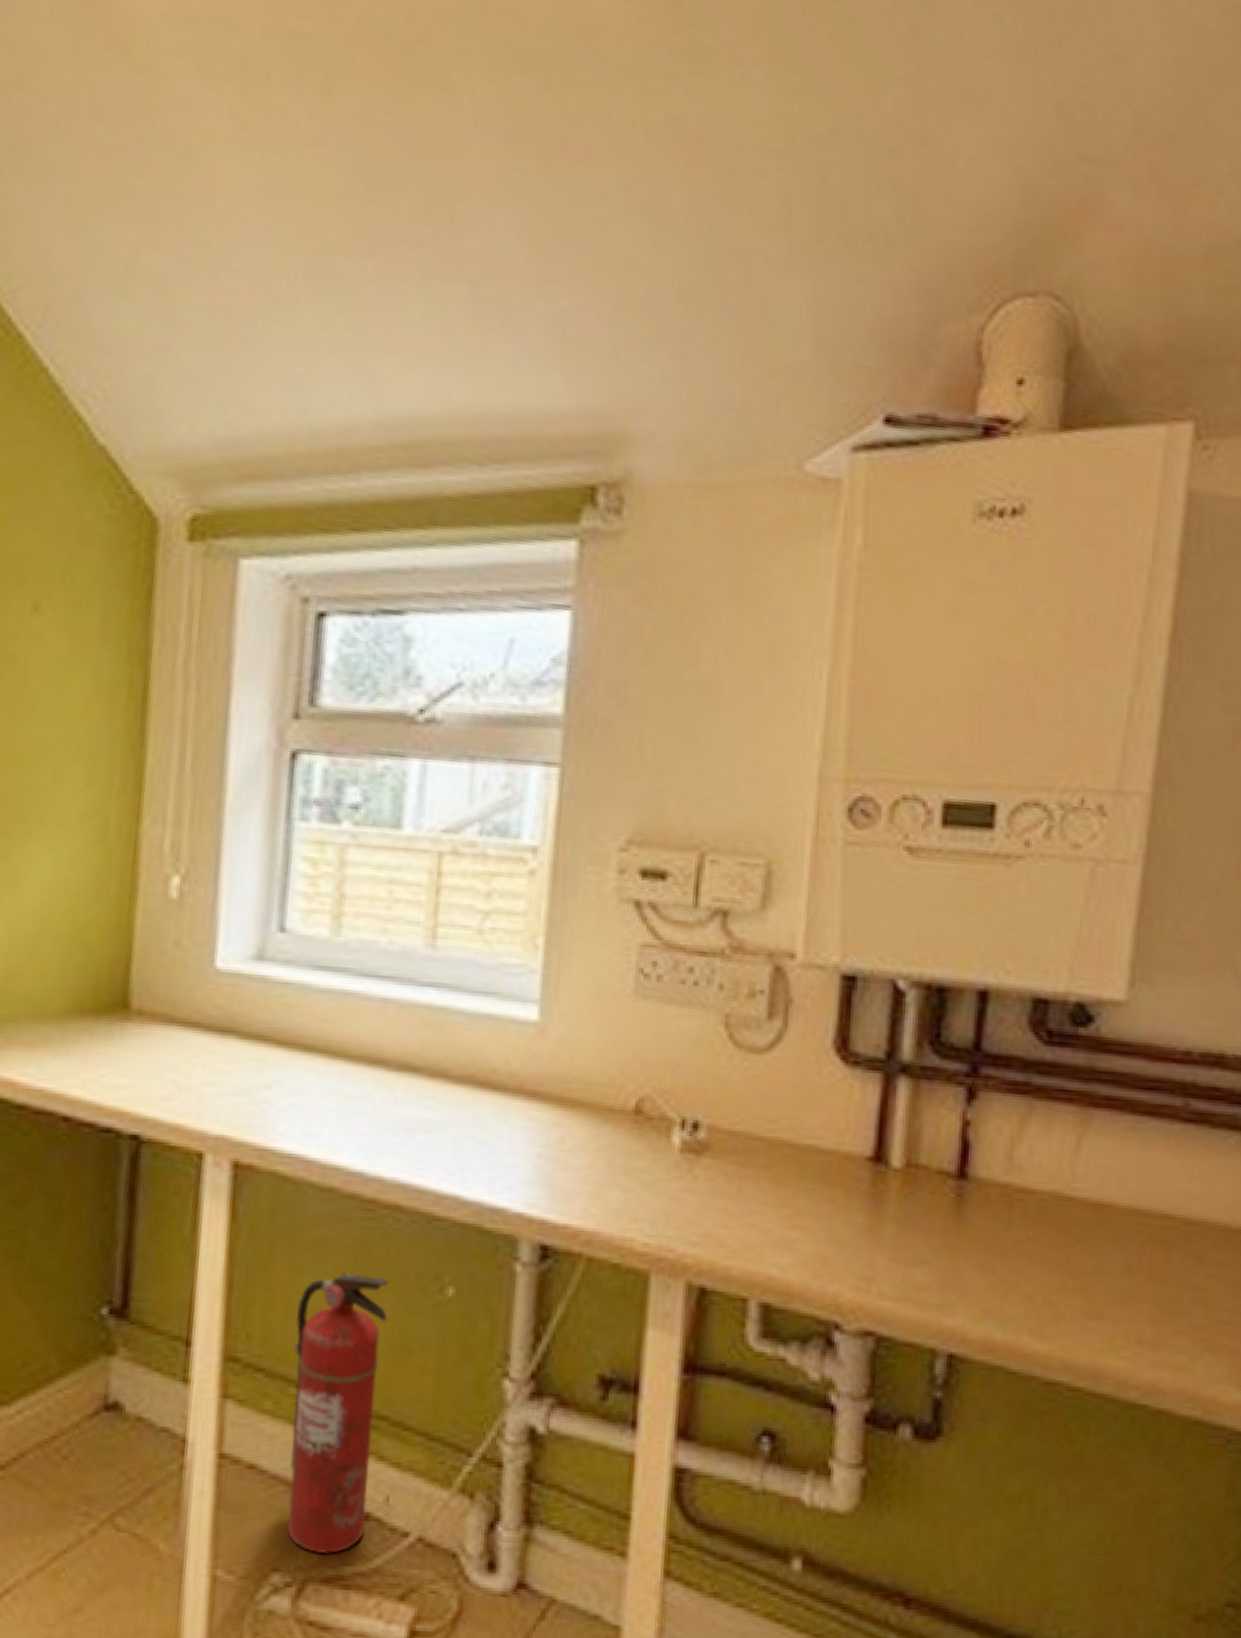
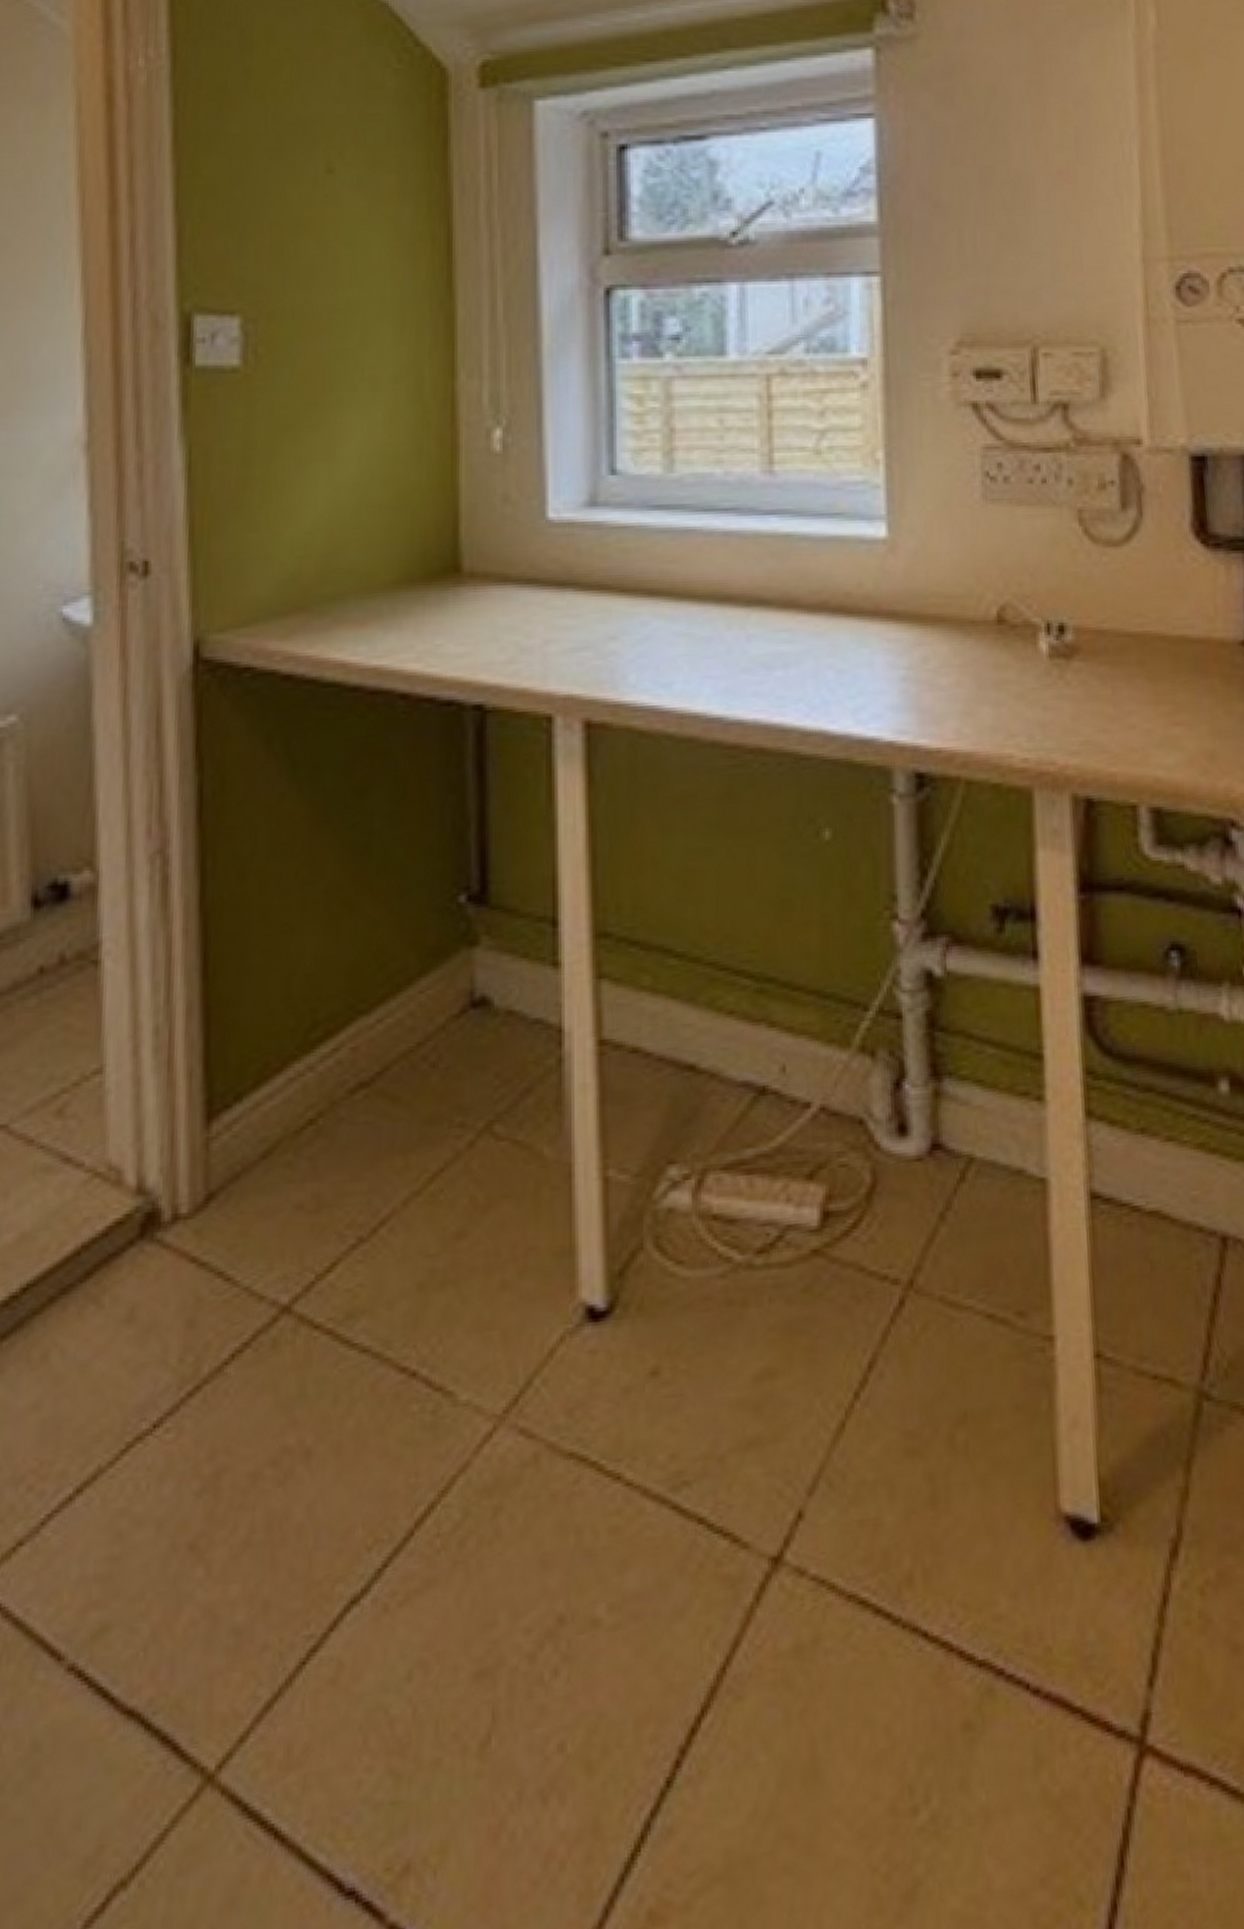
fire extinguisher: present [287,1272,388,1555] -> none [666,826,764,1139]

